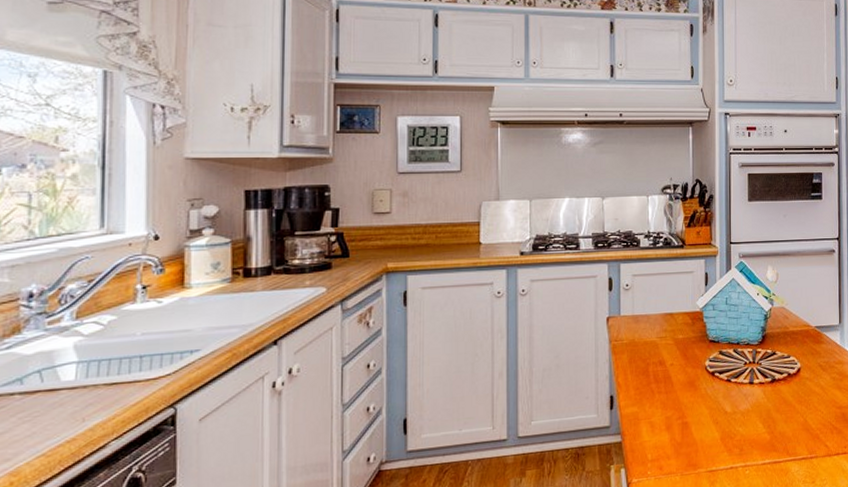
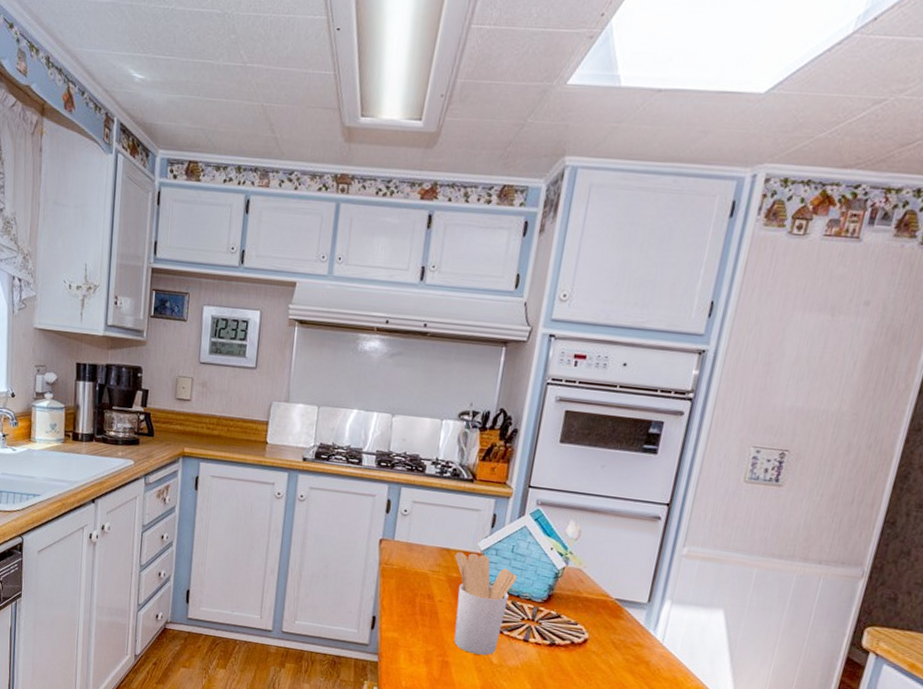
utensil holder: none [678,311,734,409] -> present [454,552,518,656]

